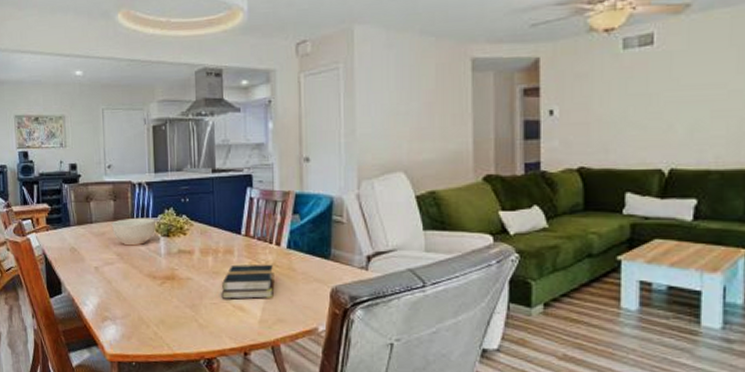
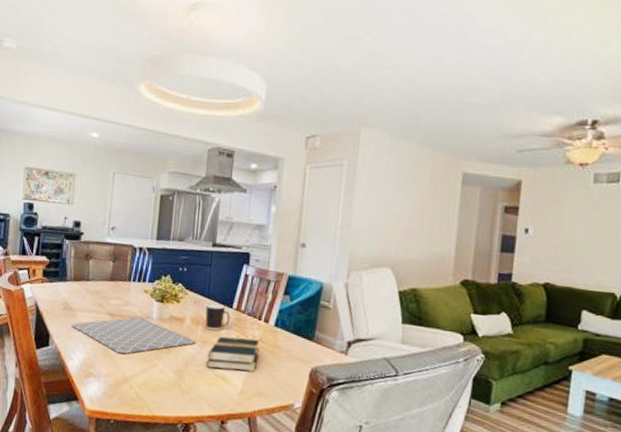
placemat: none [81,254,207,294] -> present [72,317,195,355]
bowl: present [111,217,157,246] -> none [107,280,153,308]
mug: none [214,232,240,260] -> present [205,304,231,331]

